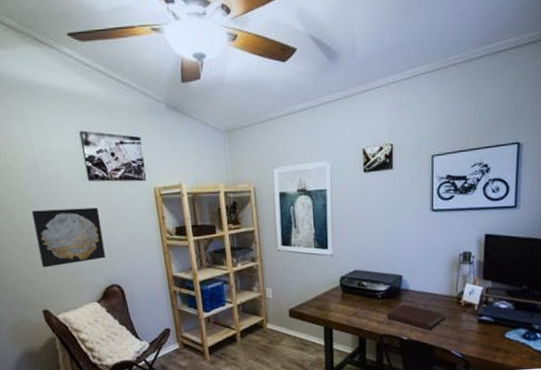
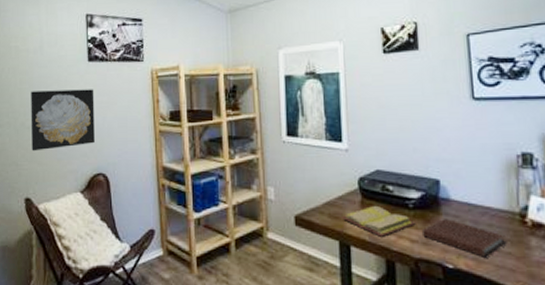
diary: none [326,297,383,321] -> present [341,205,416,237]

